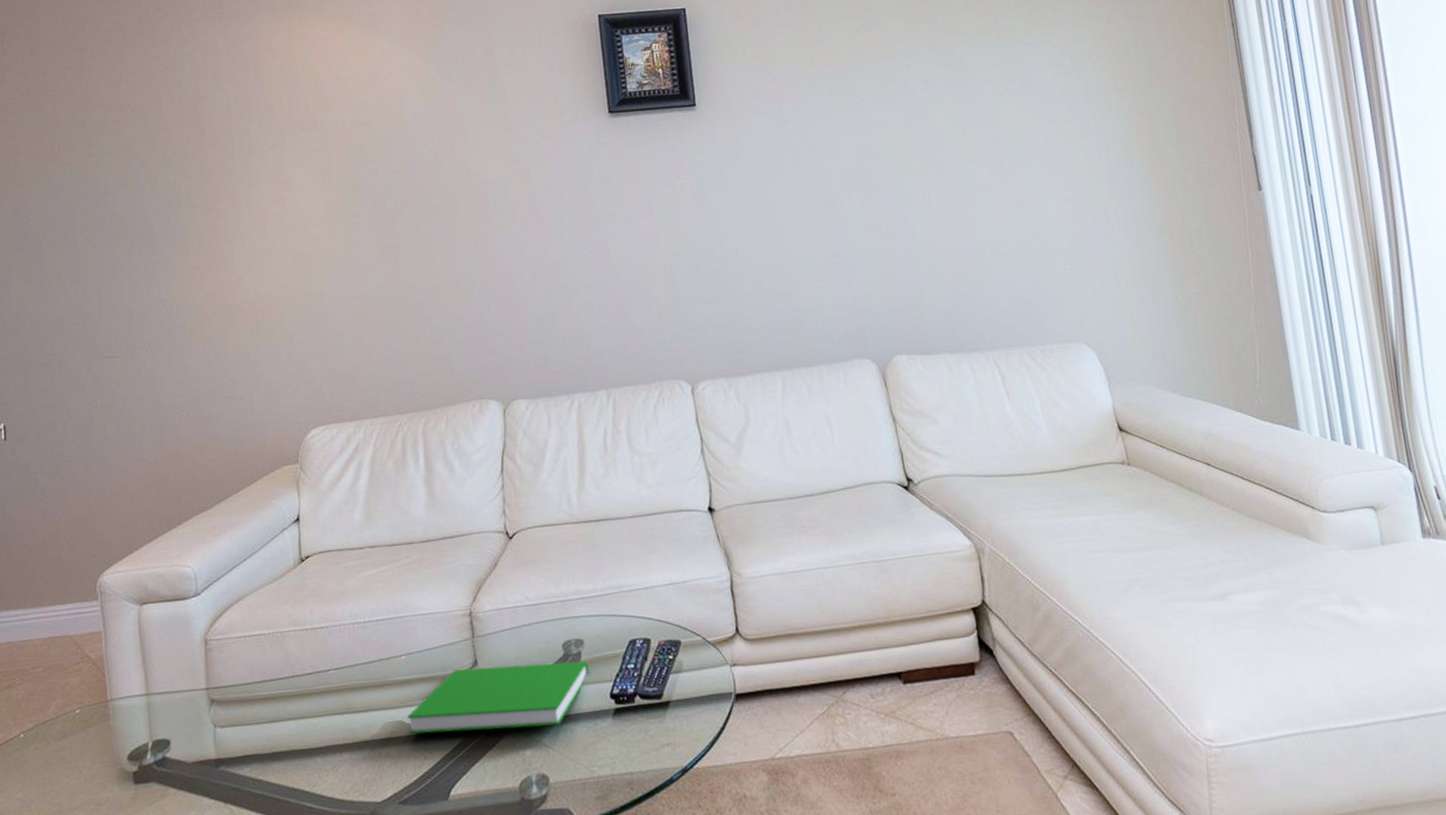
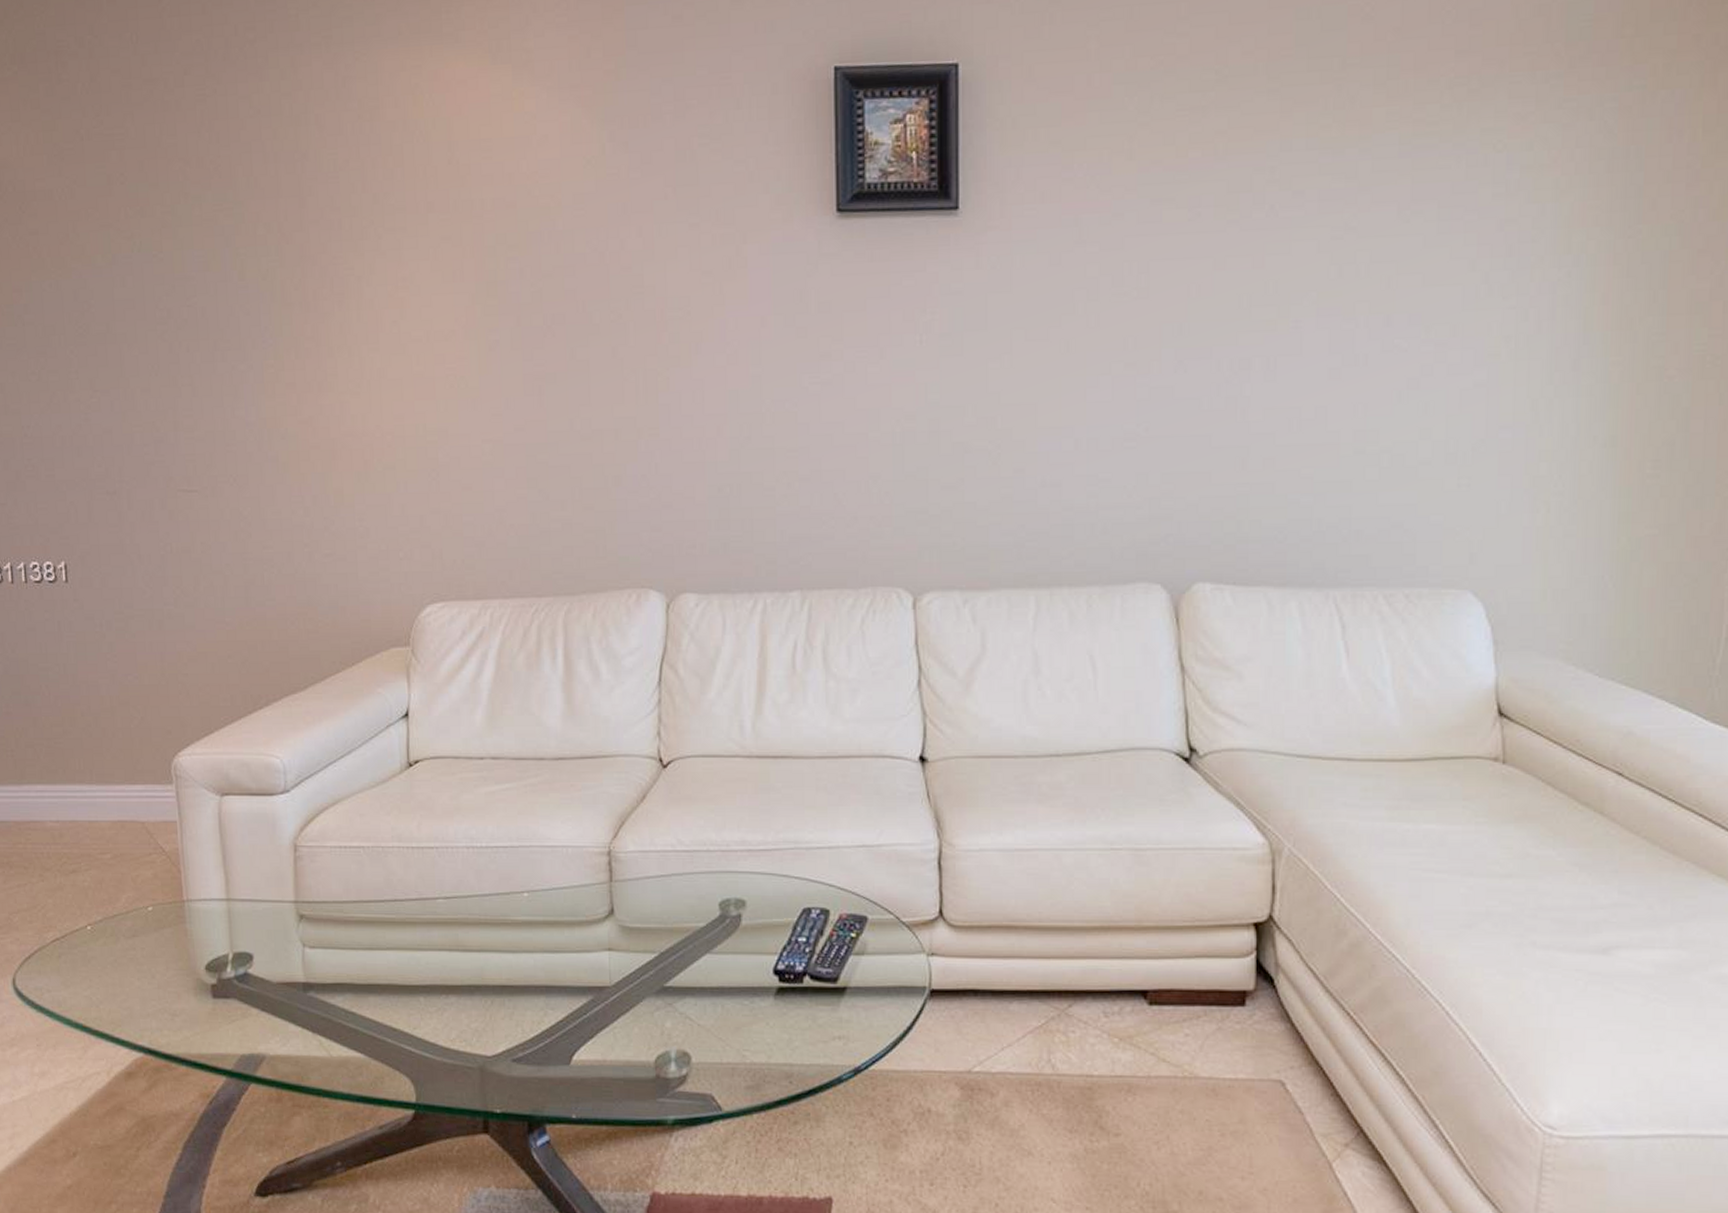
book: present [406,660,589,734] -> none [526,917,750,998]

